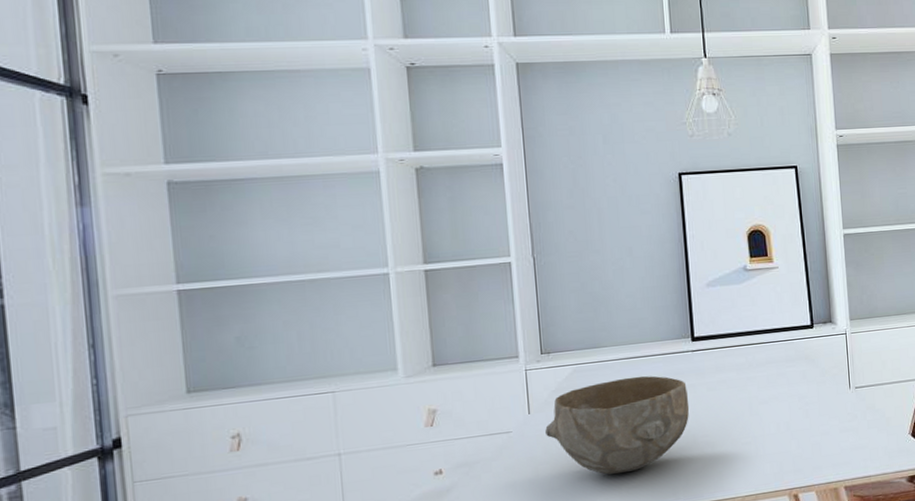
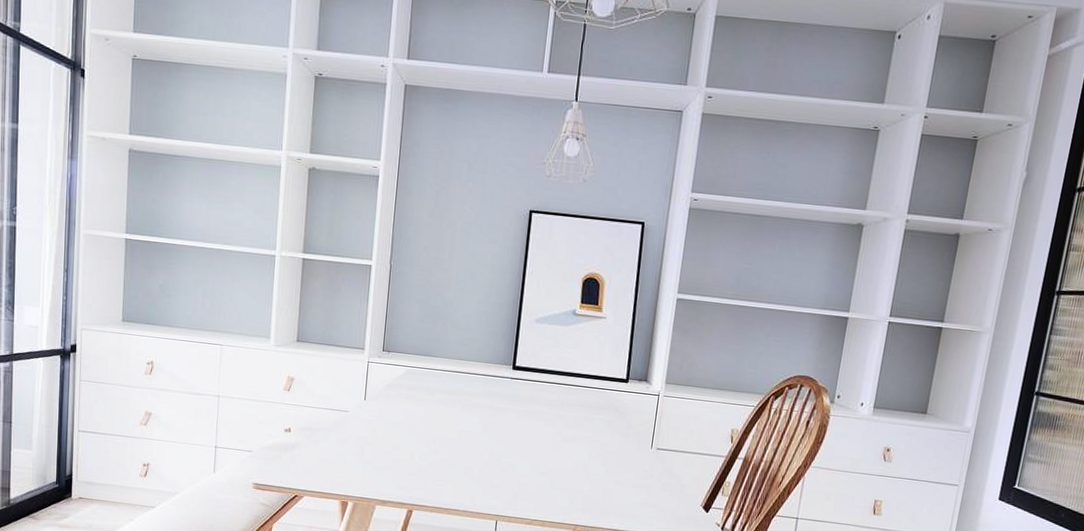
bowl: present [545,376,690,475] -> none [375,387,501,471]

